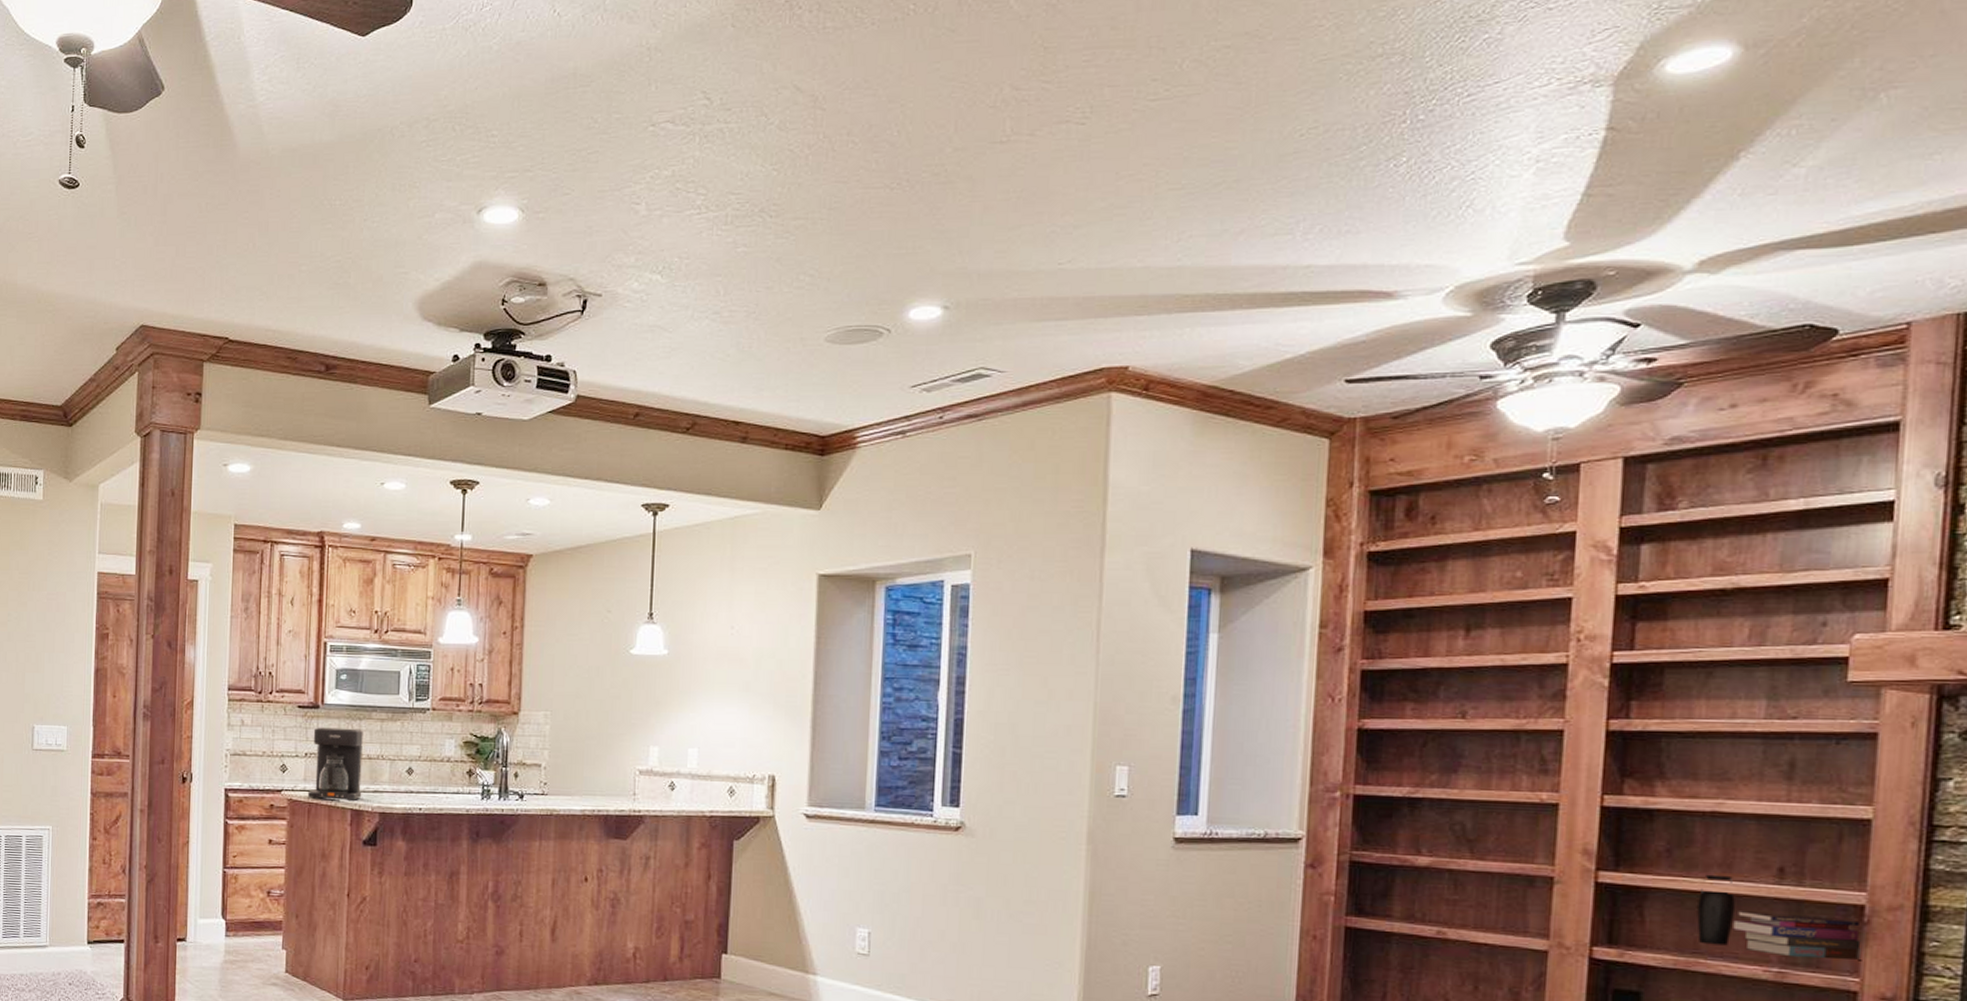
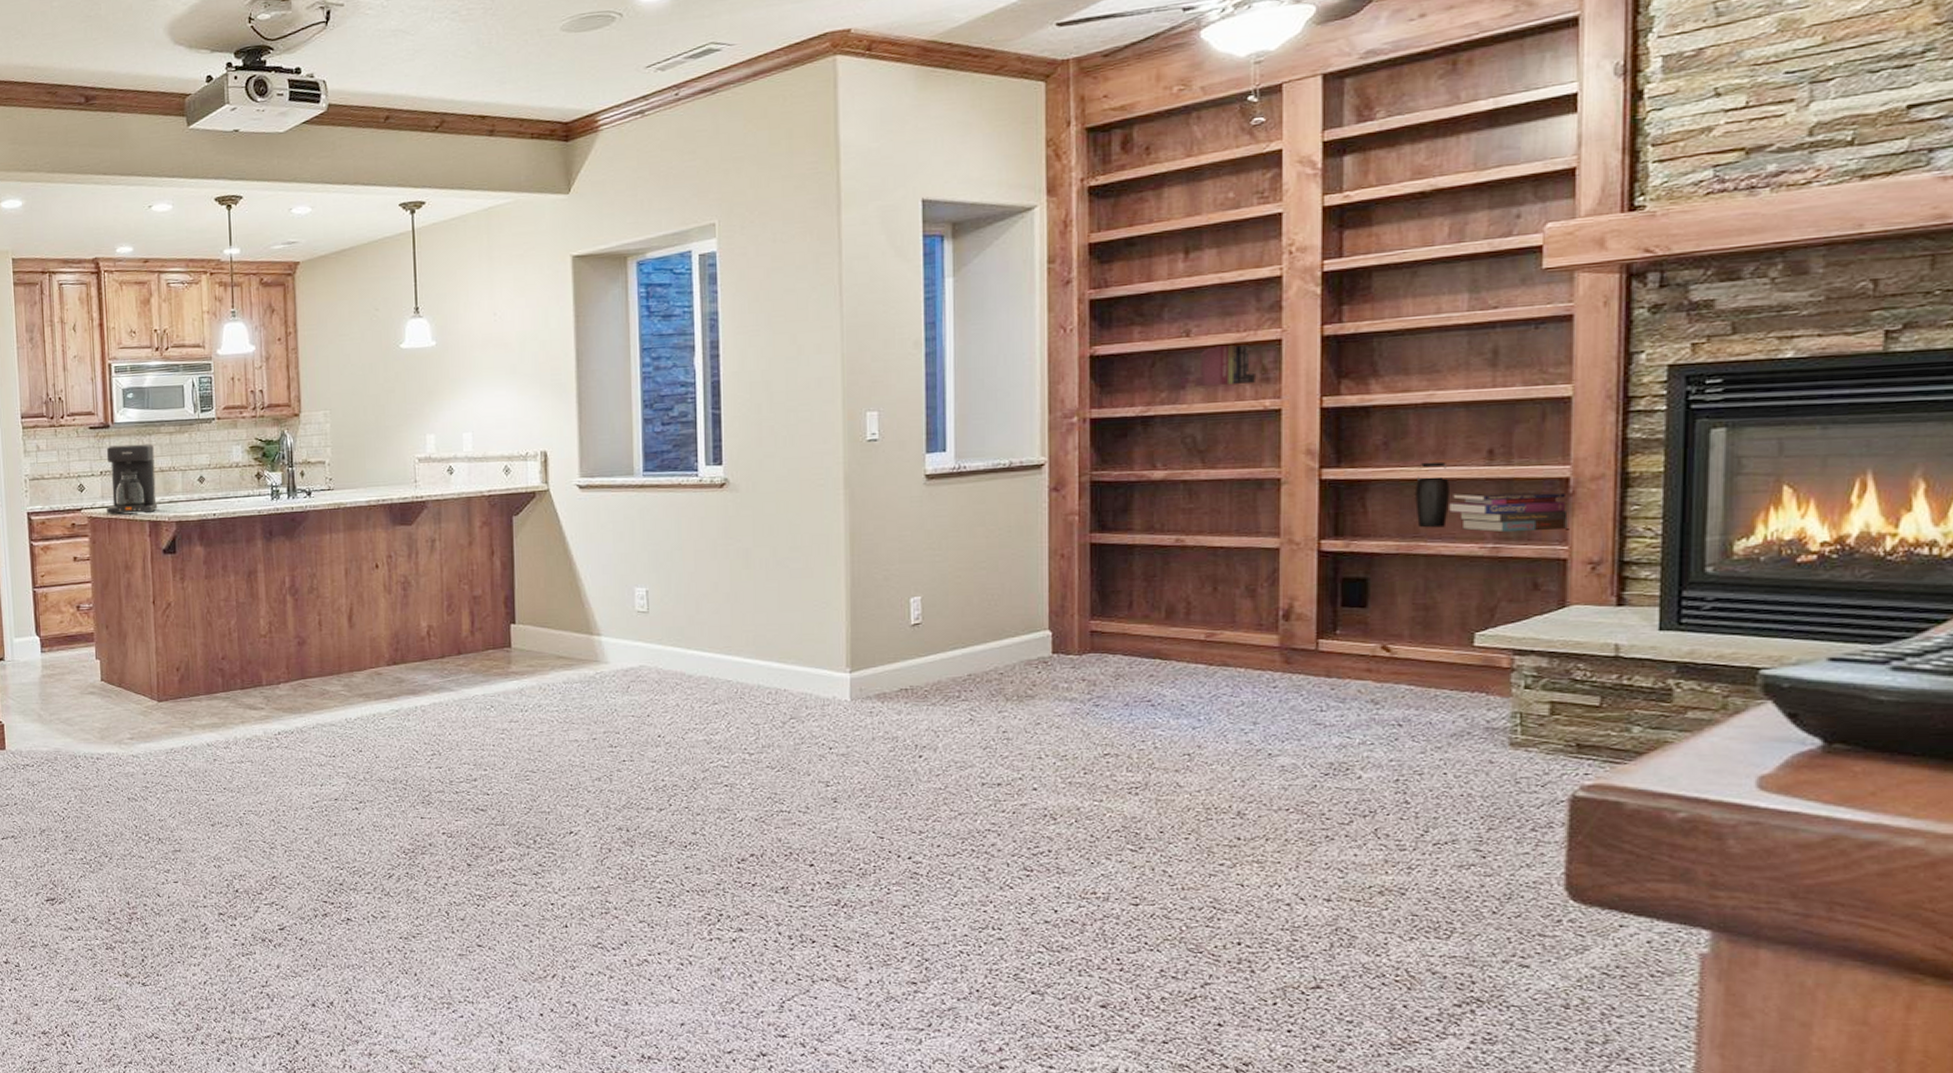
books: none [1467,731,1533,773] -> present [1194,345,1255,386]

